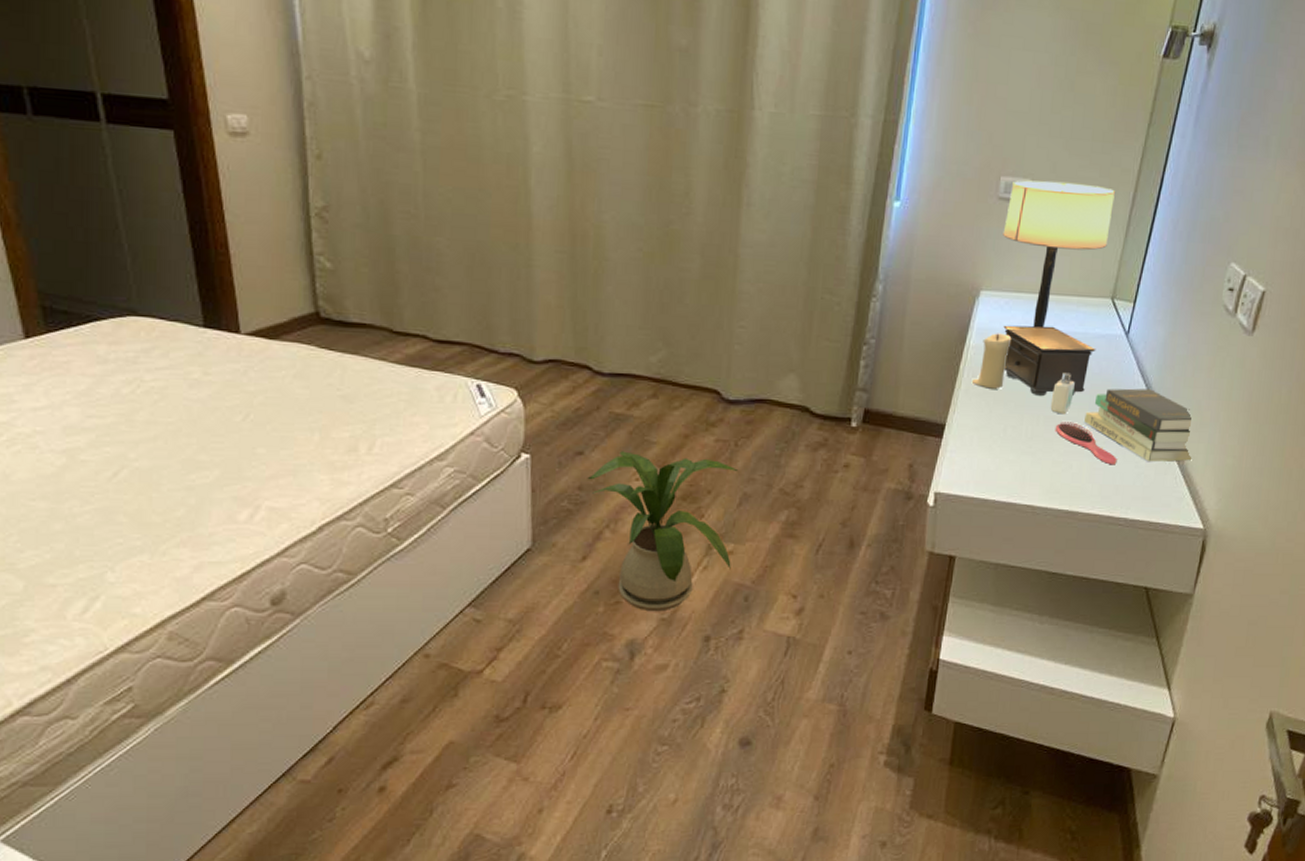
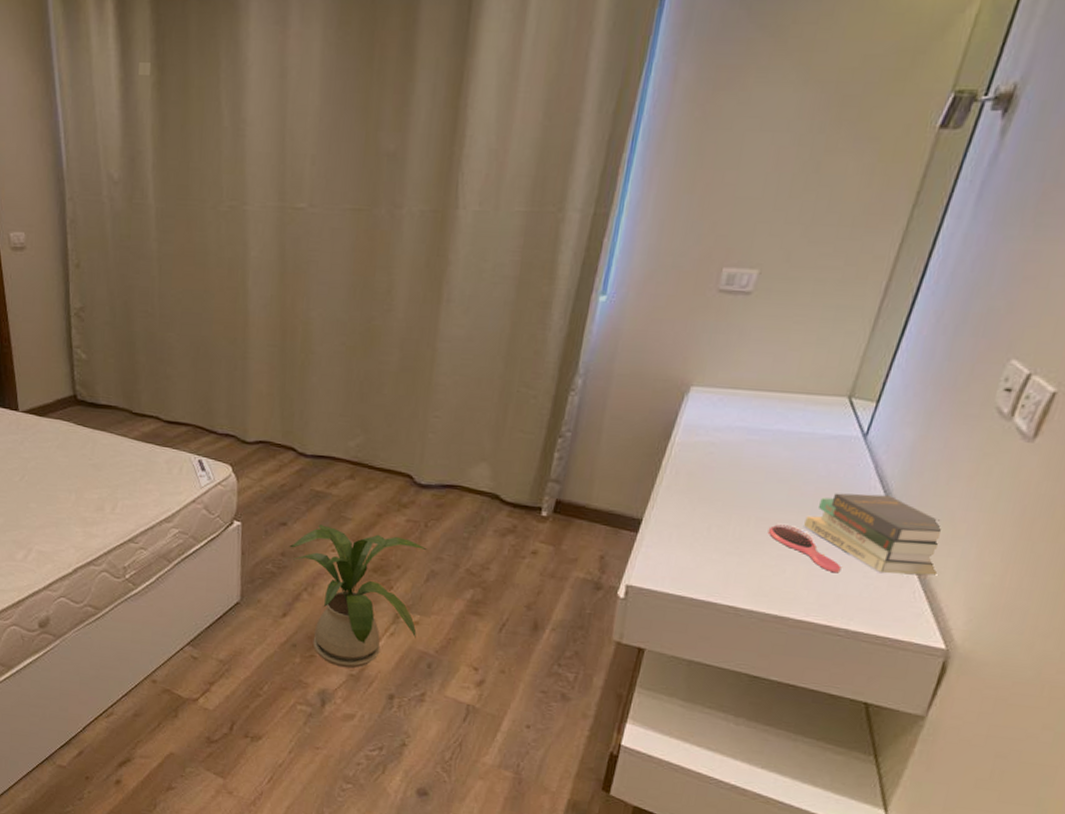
candle: present [971,333,1012,389] -> none [674,430,724,487]
table lamp: present [1003,180,1115,328] -> none [721,271,863,427]
jewelry box: present [1003,325,1096,397] -> none [712,422,825,499]
perfume: present [1050,372,1075,415] -> none [764,473,796,517]

